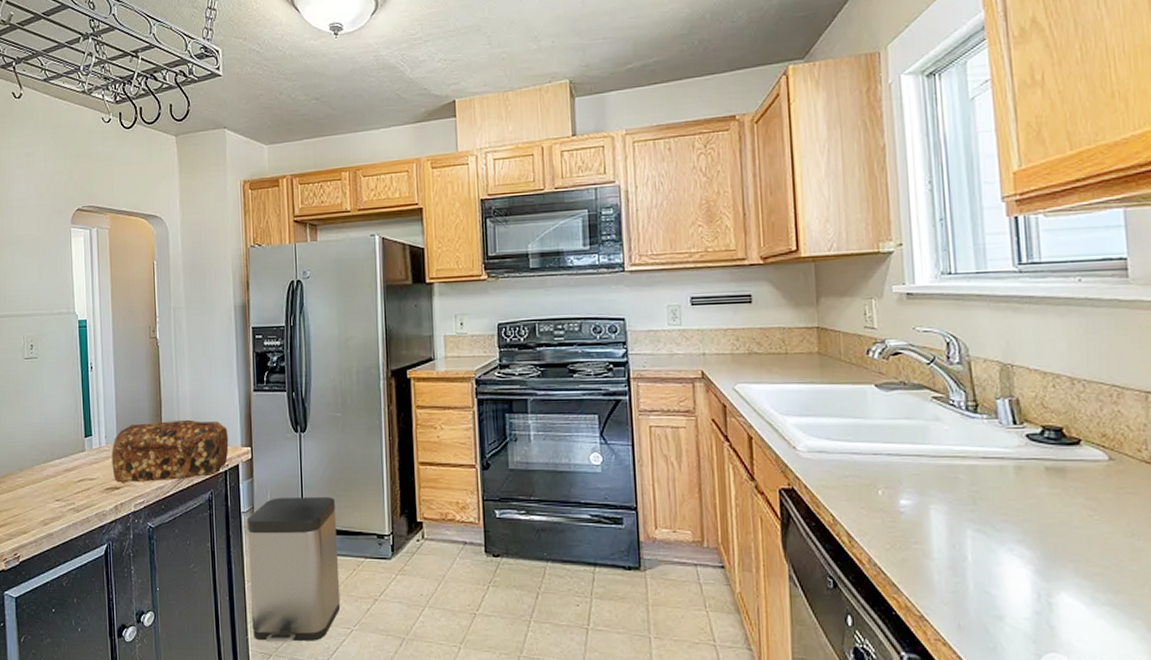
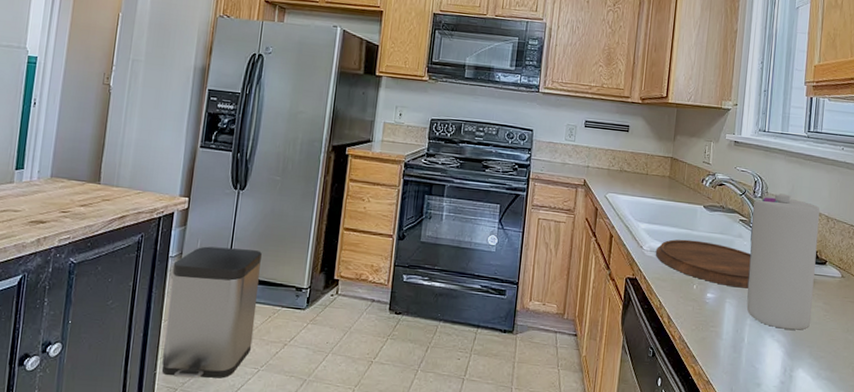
bread loaf: present [111,419,229,483] -> none [40,163,169,221]
cutting board: none [815,431,961,488] -> present [655,239,751,289]
paper towel holder: none [949,354,1069,539] -> present [746,193,820,330]

